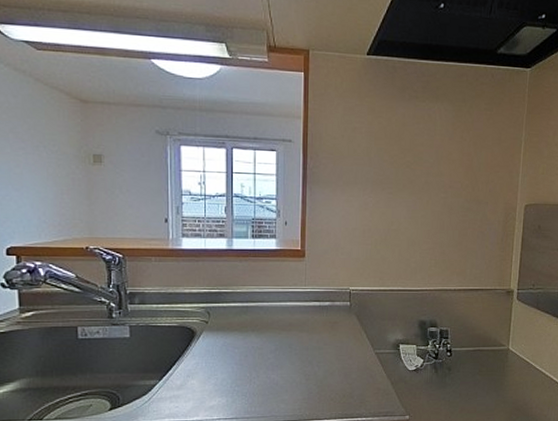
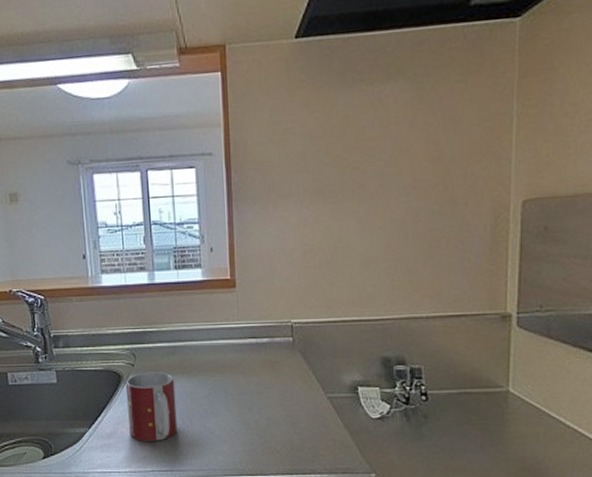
mug: none [199,329,245,392] -> present [126,372,178,441]

